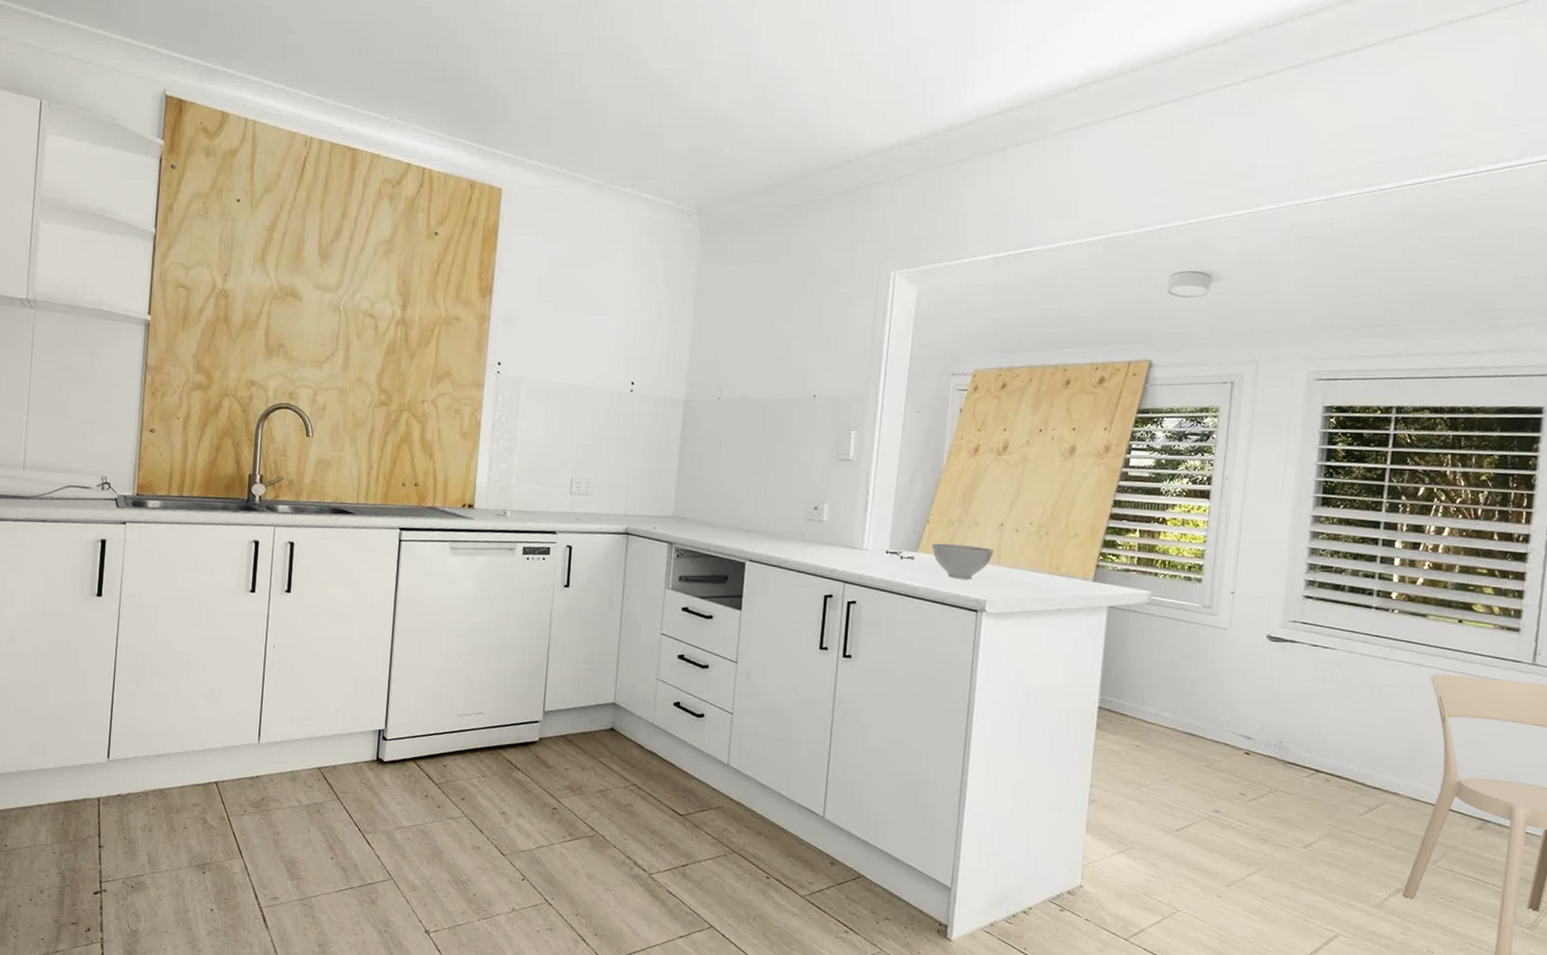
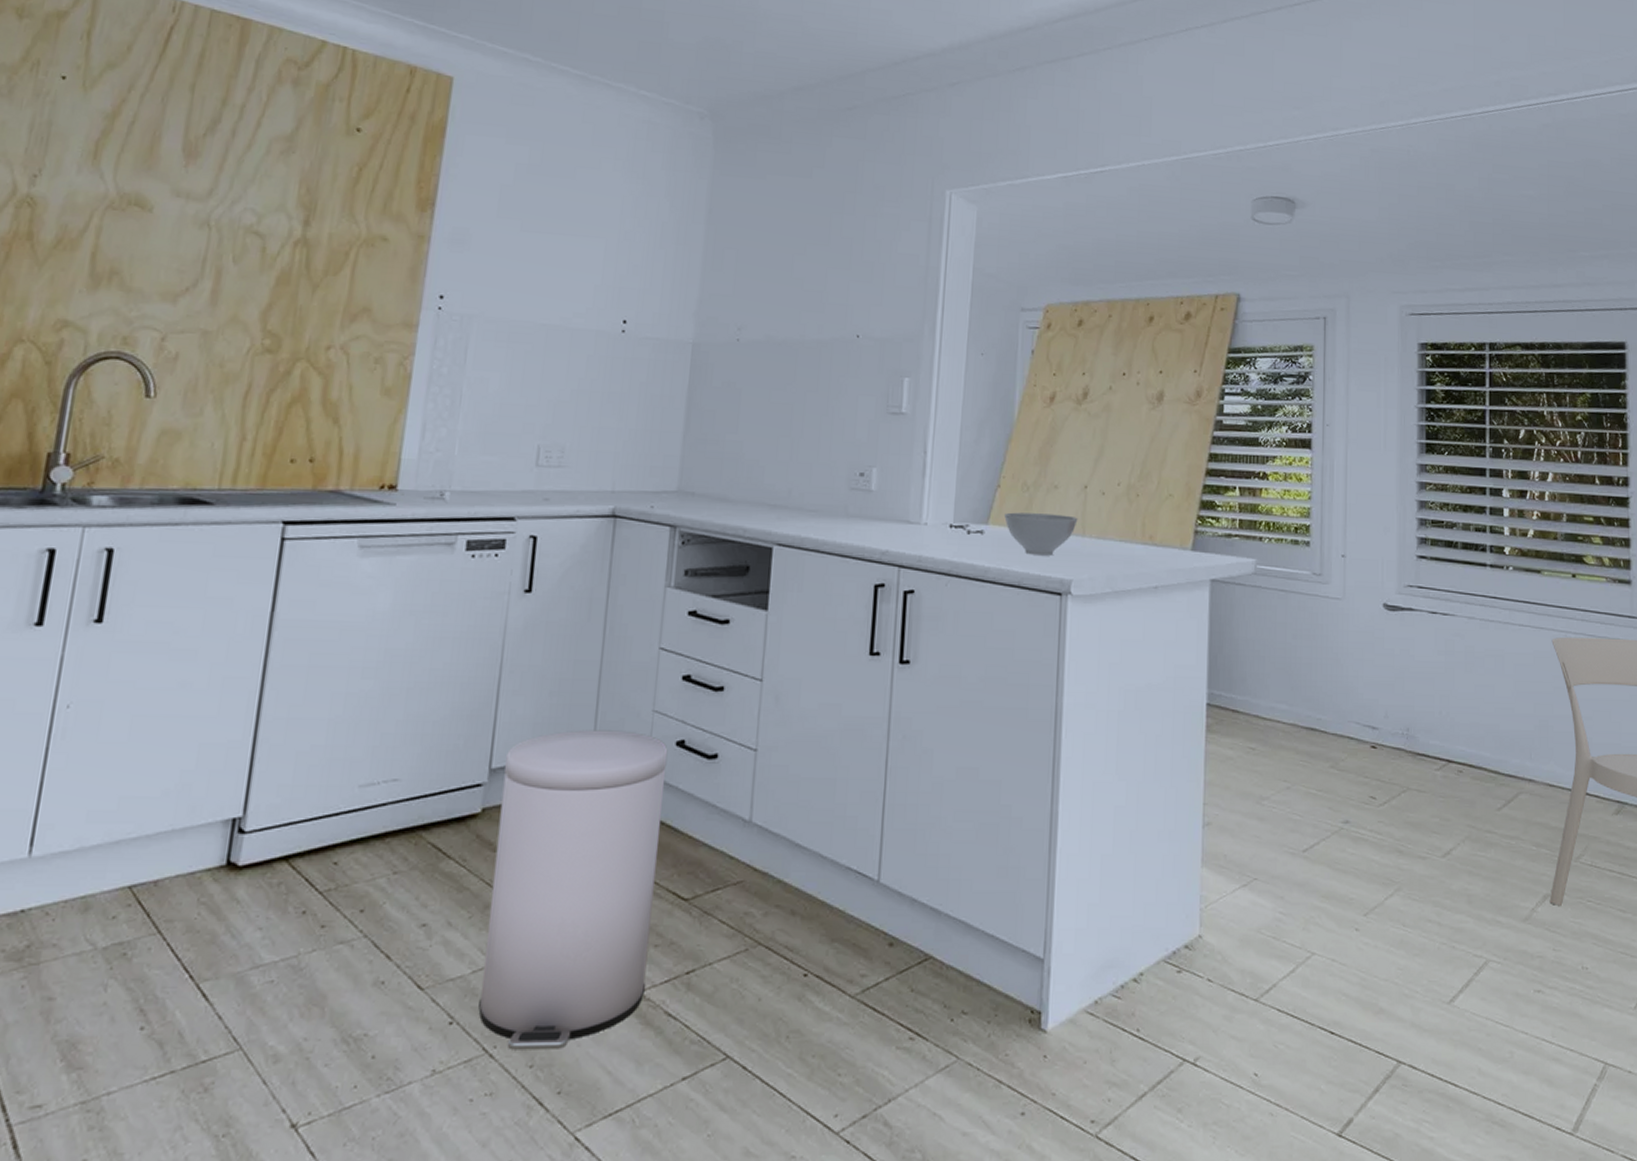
pedal bin: none [541,689,668,906] -> present [478,730,668,1050]

